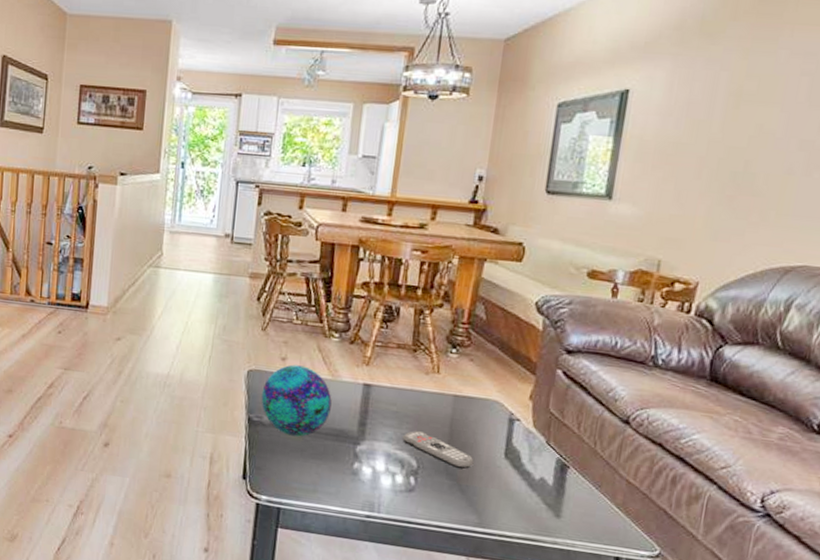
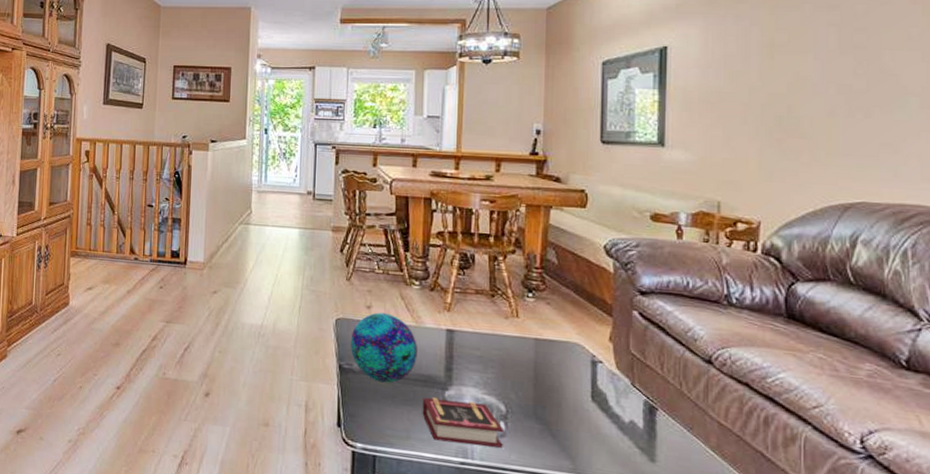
book: none [331,451,413,502] -> present [422,396,503,448]
remote control: present [402,431,474,469] -> none [489,375,562,413]

